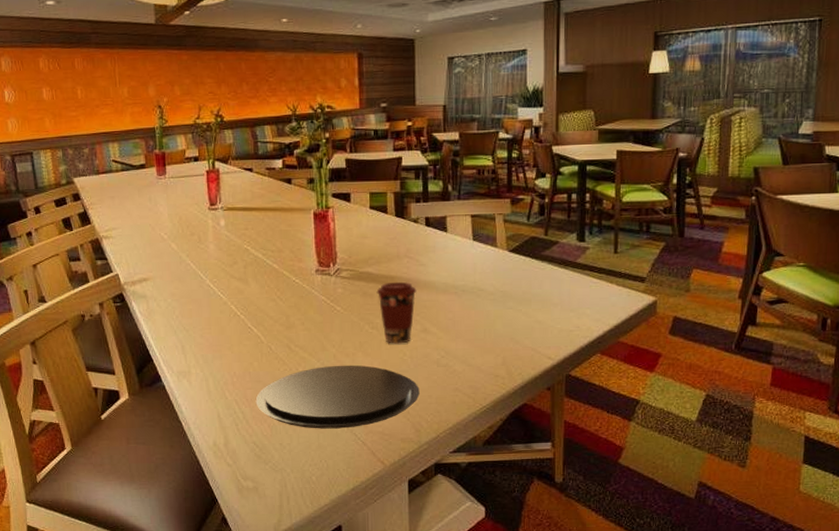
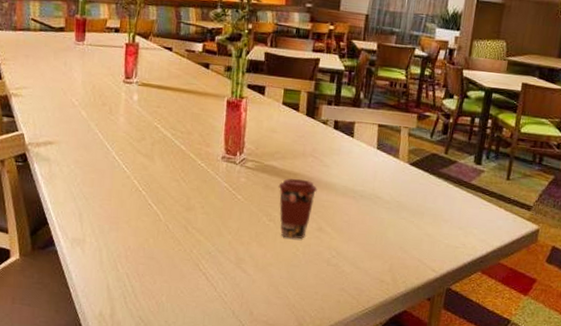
plate: present [255,365,420,429] -> none [146,251,308,314]

